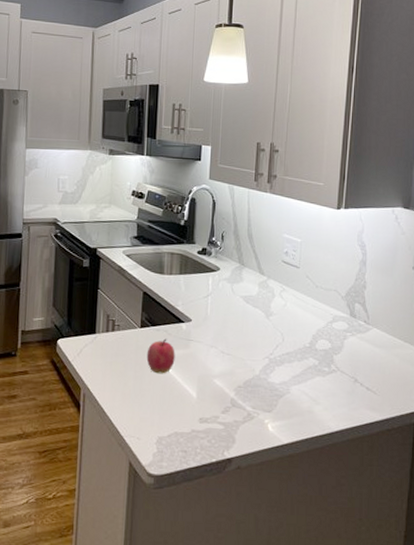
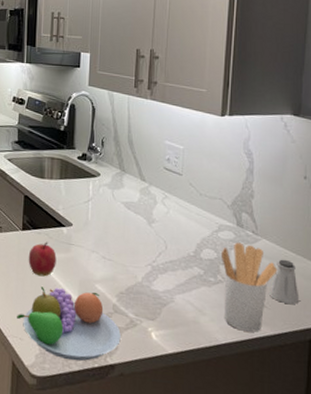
fruit bowl: none [134,384,238,457] -> present [17,287,121,361]
utensil holder: none [334,332,387,418] -> present [220,242,278,332]
saltshaker: none [379,347,406,390] -> present [270,259,300,305]

